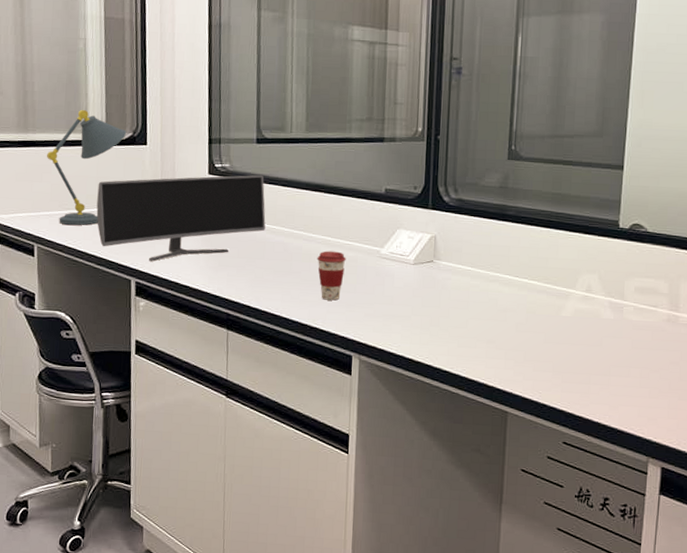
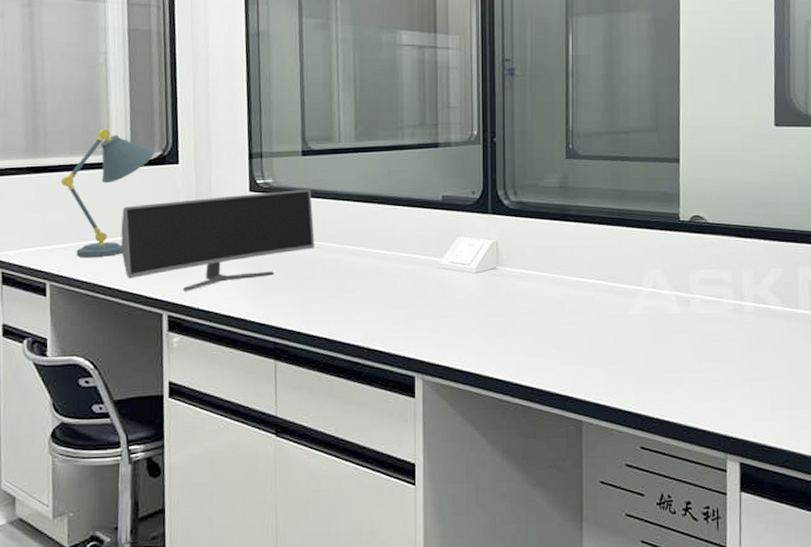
coffee cup: present [317,251,346,301] -> none [372,265,404,318]

